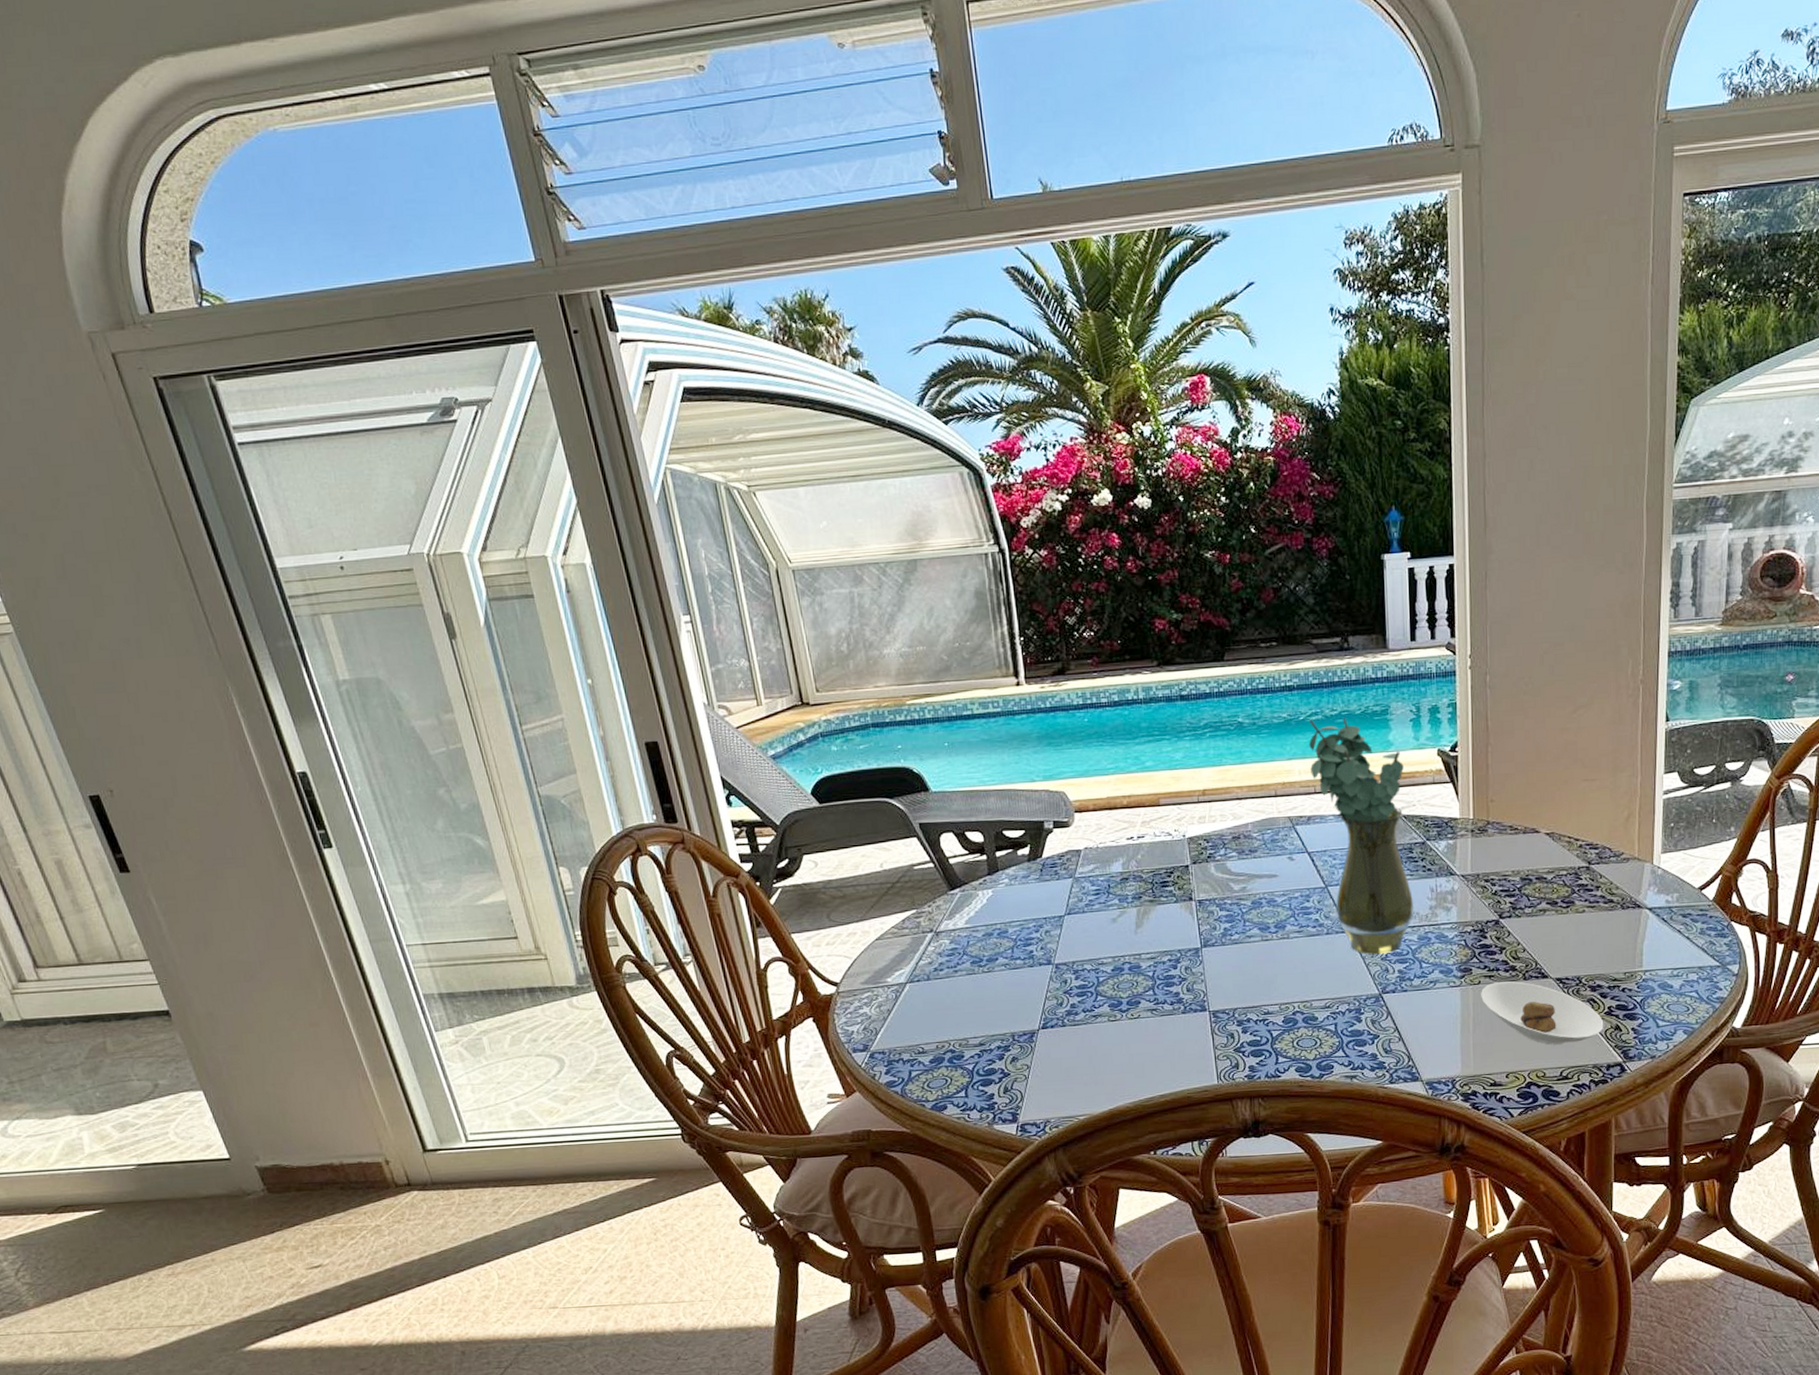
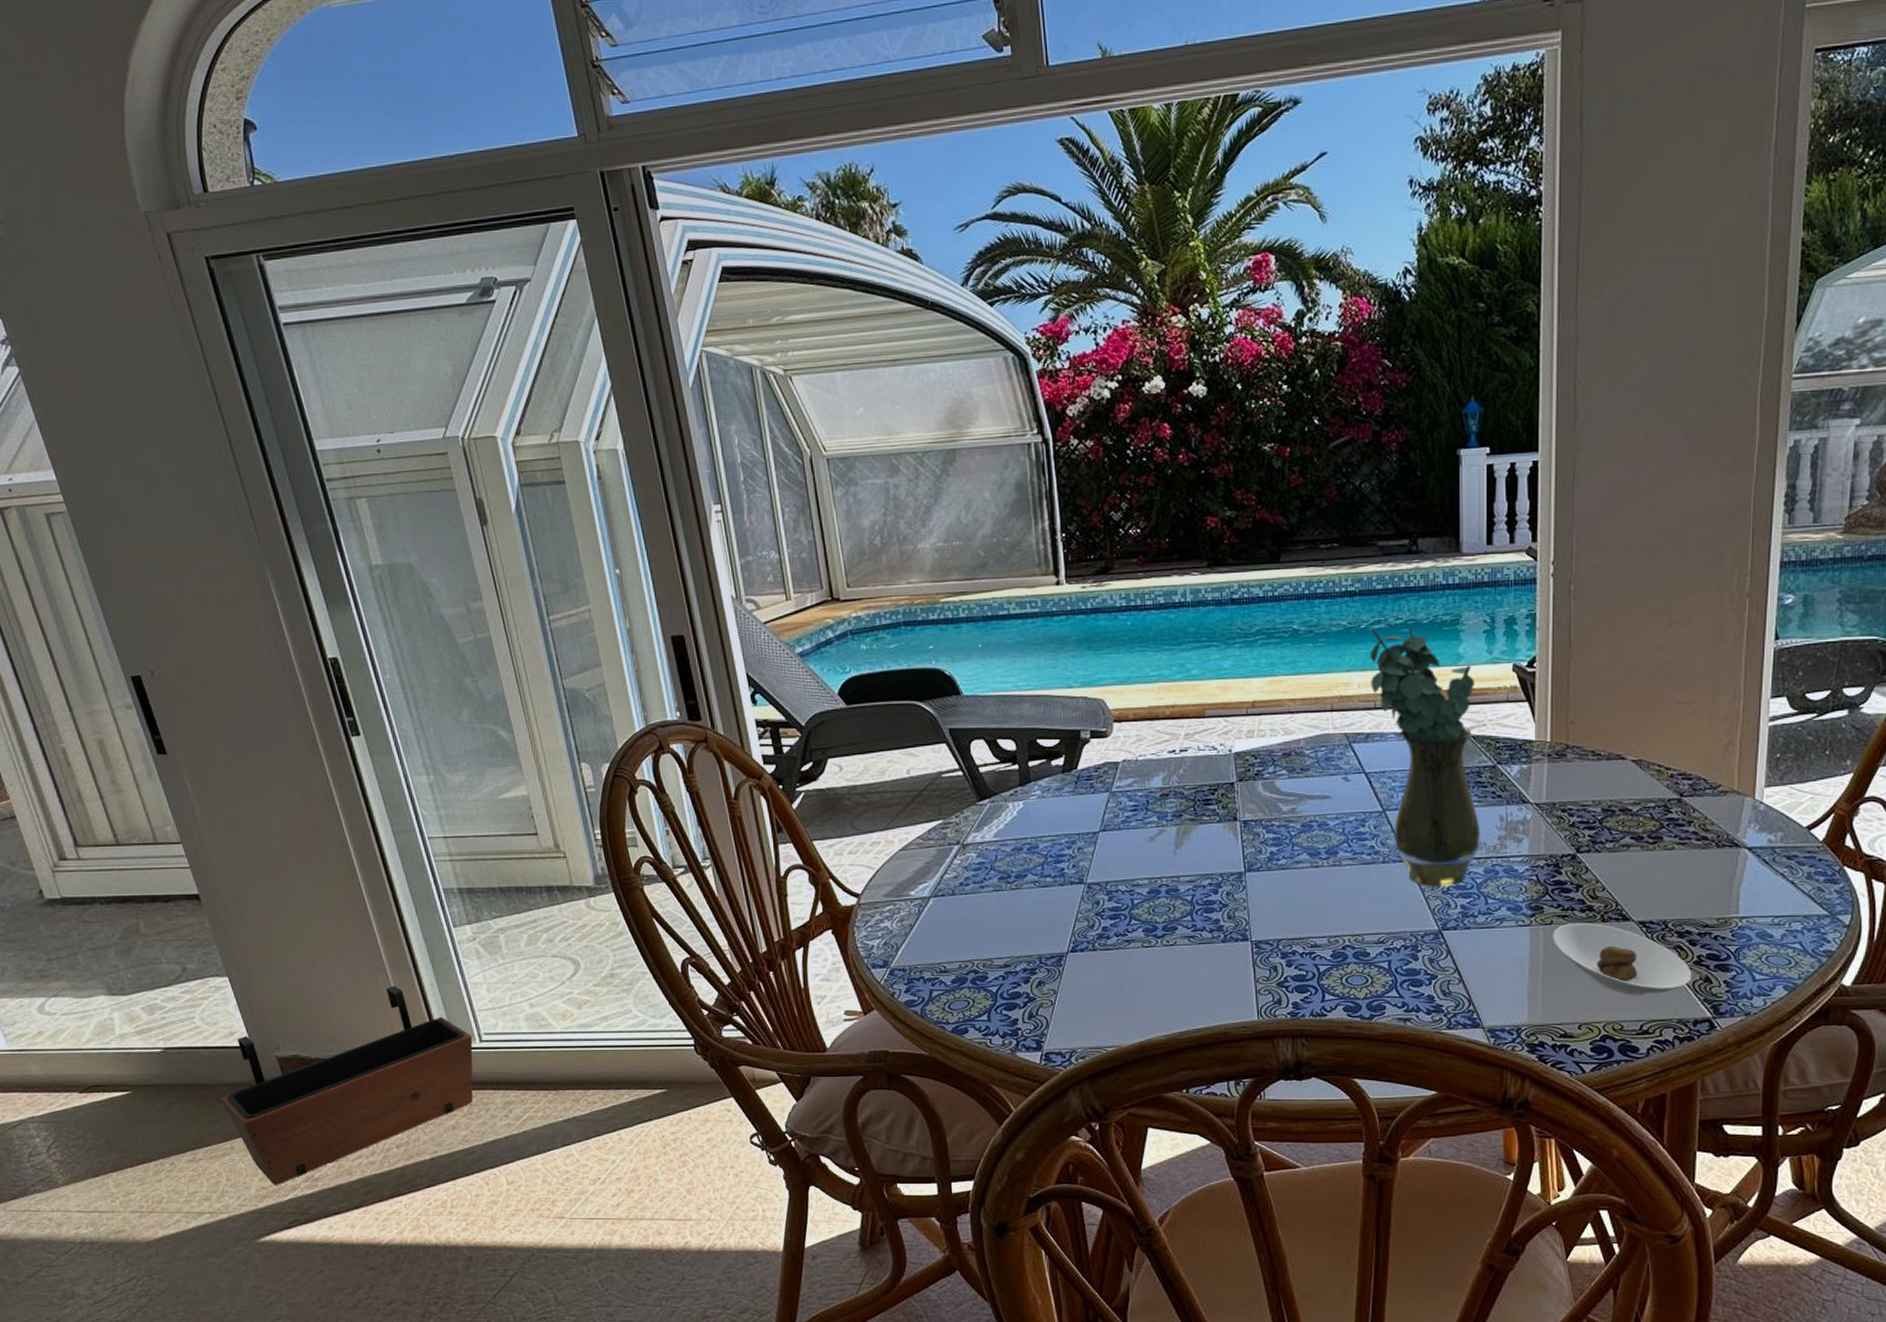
planter: none [198,1091,461,1294] -> present [220,986,473,1185]

